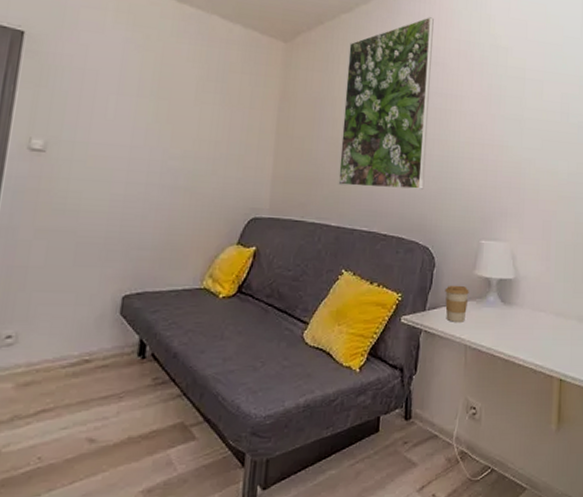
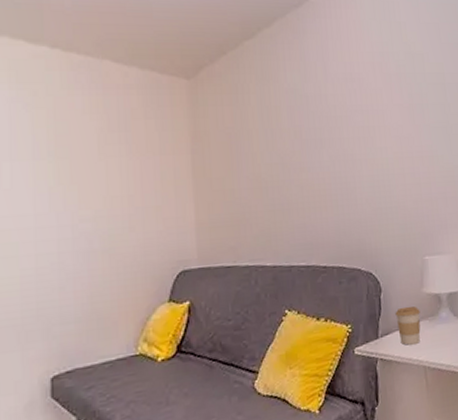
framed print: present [338,17,434,189] -> none [257,32,358,222]

